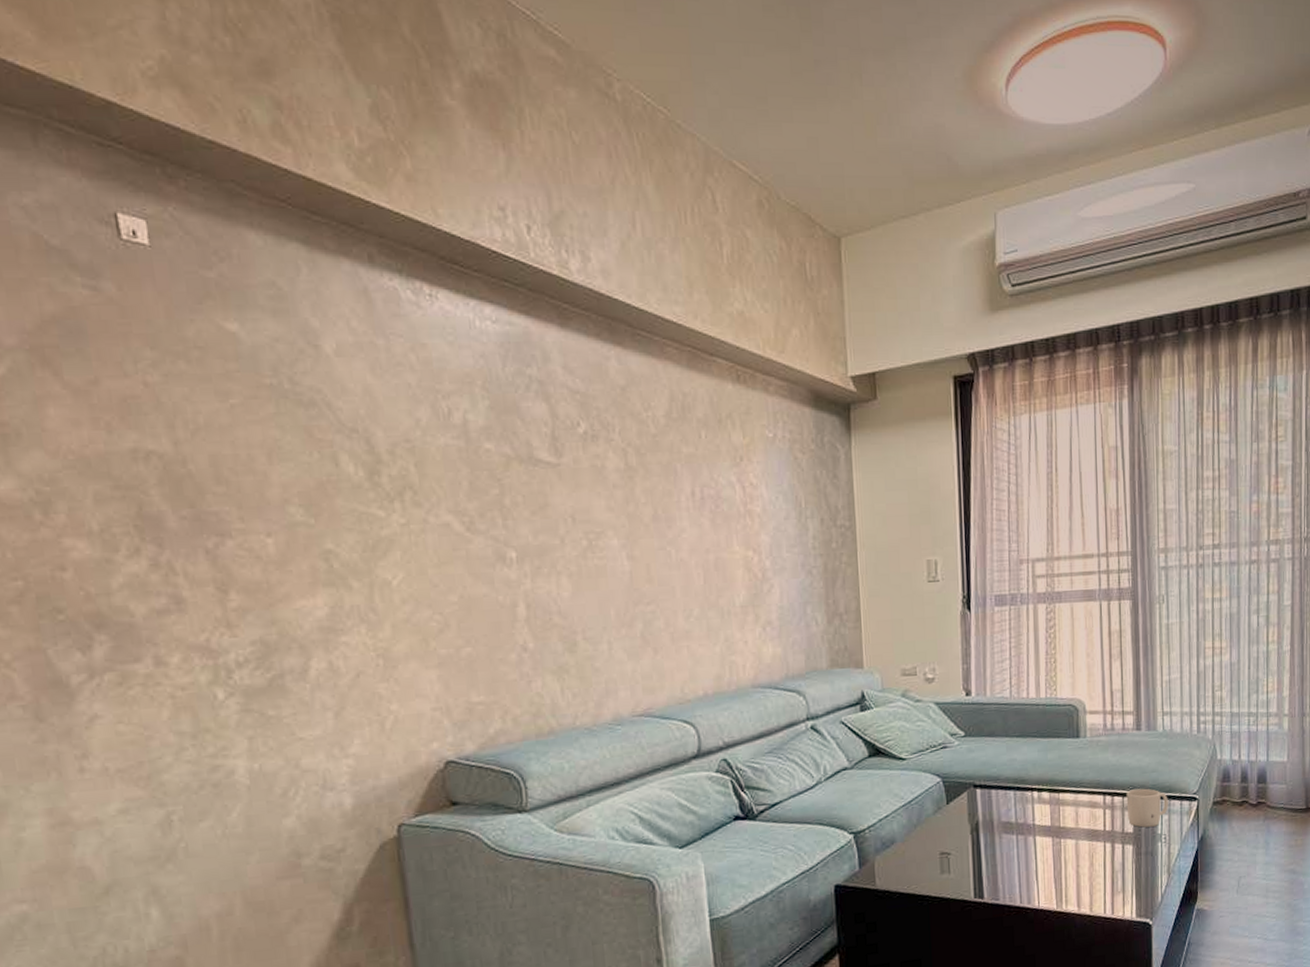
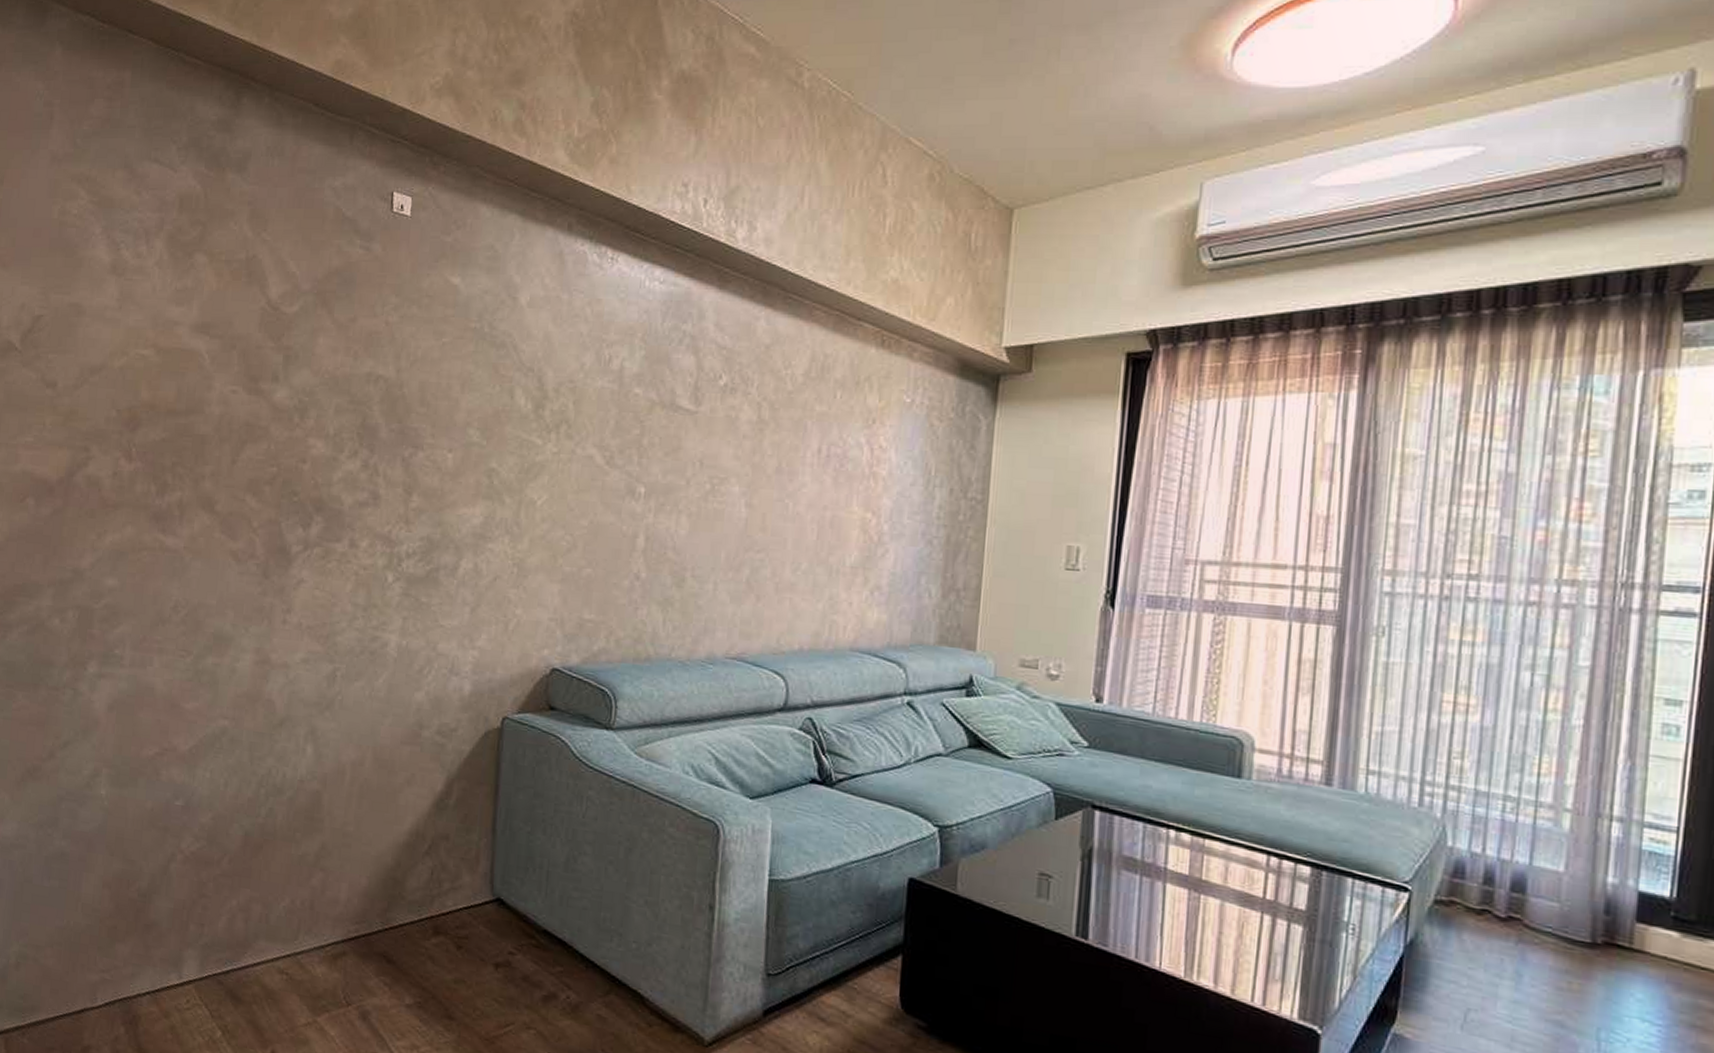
mug: present [1126,788,1168,828] -> none [1299,856,1364,911]

